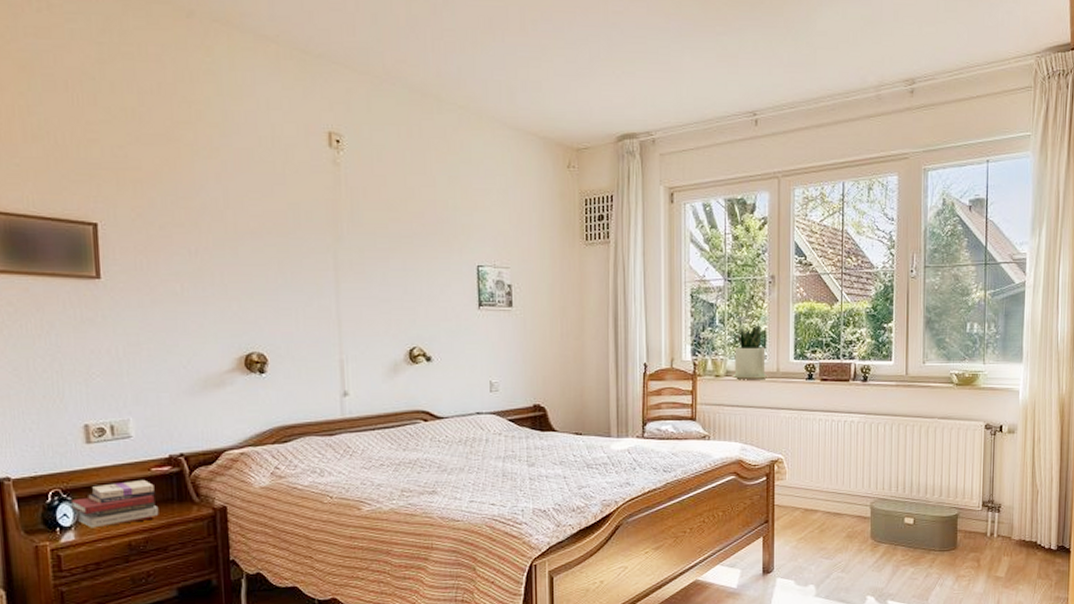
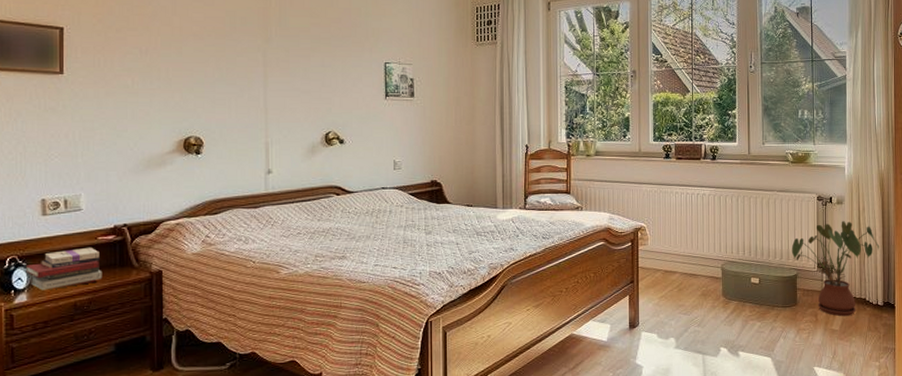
planter: present [732,325,768,380] -> none [600,112,632,159]
house plant: none [952,453,1056,562] -> present [791,221,880,317]

